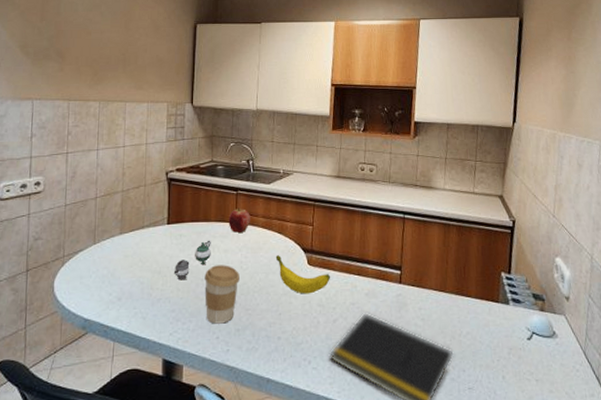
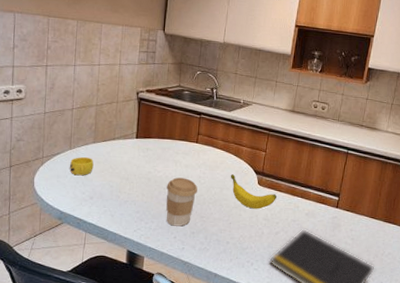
cup: none [94,252,121,274] -> present [70,157,94,176]
teapot: present [173,240,211,281] -> none [139,155,174,188]
apple: present [228,207,250,233] -> none [190,130,211,152]

